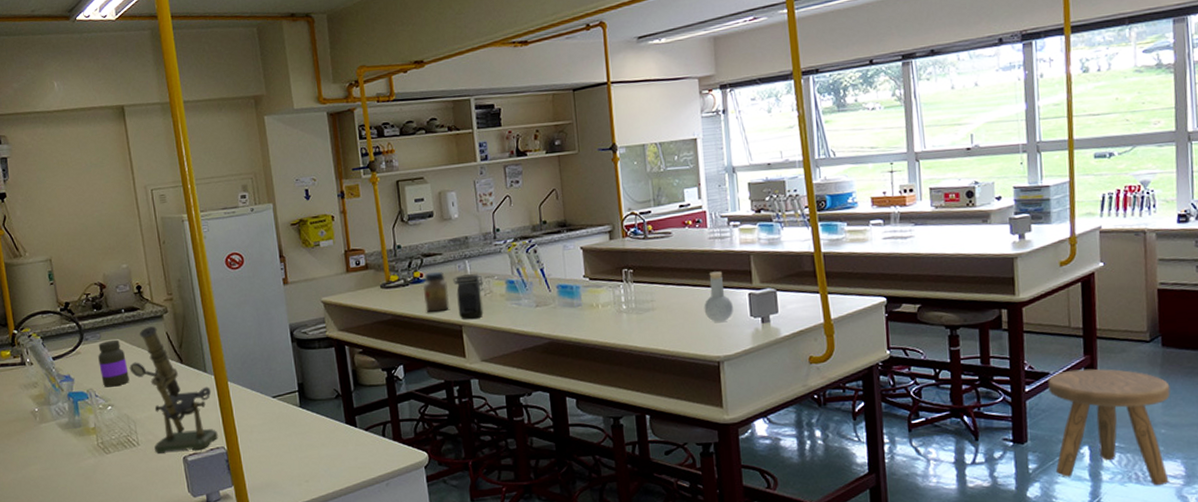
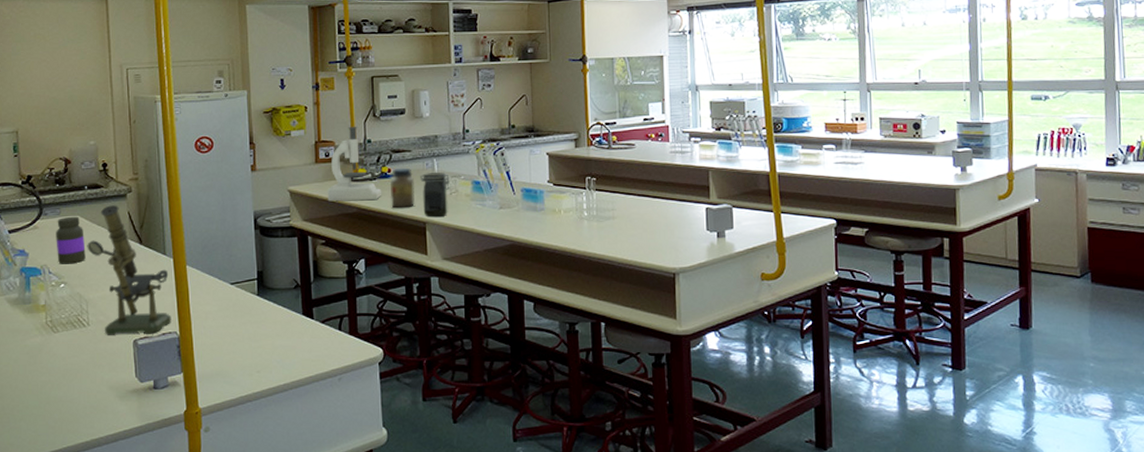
microscope: none [360,232,416,310] -> present [327,126,382,202]
flask: present [704,271,733,323] -> none [662,185,690,235]
stool: present [1048,368,1171,485] -> none [985,300,1099,417]

